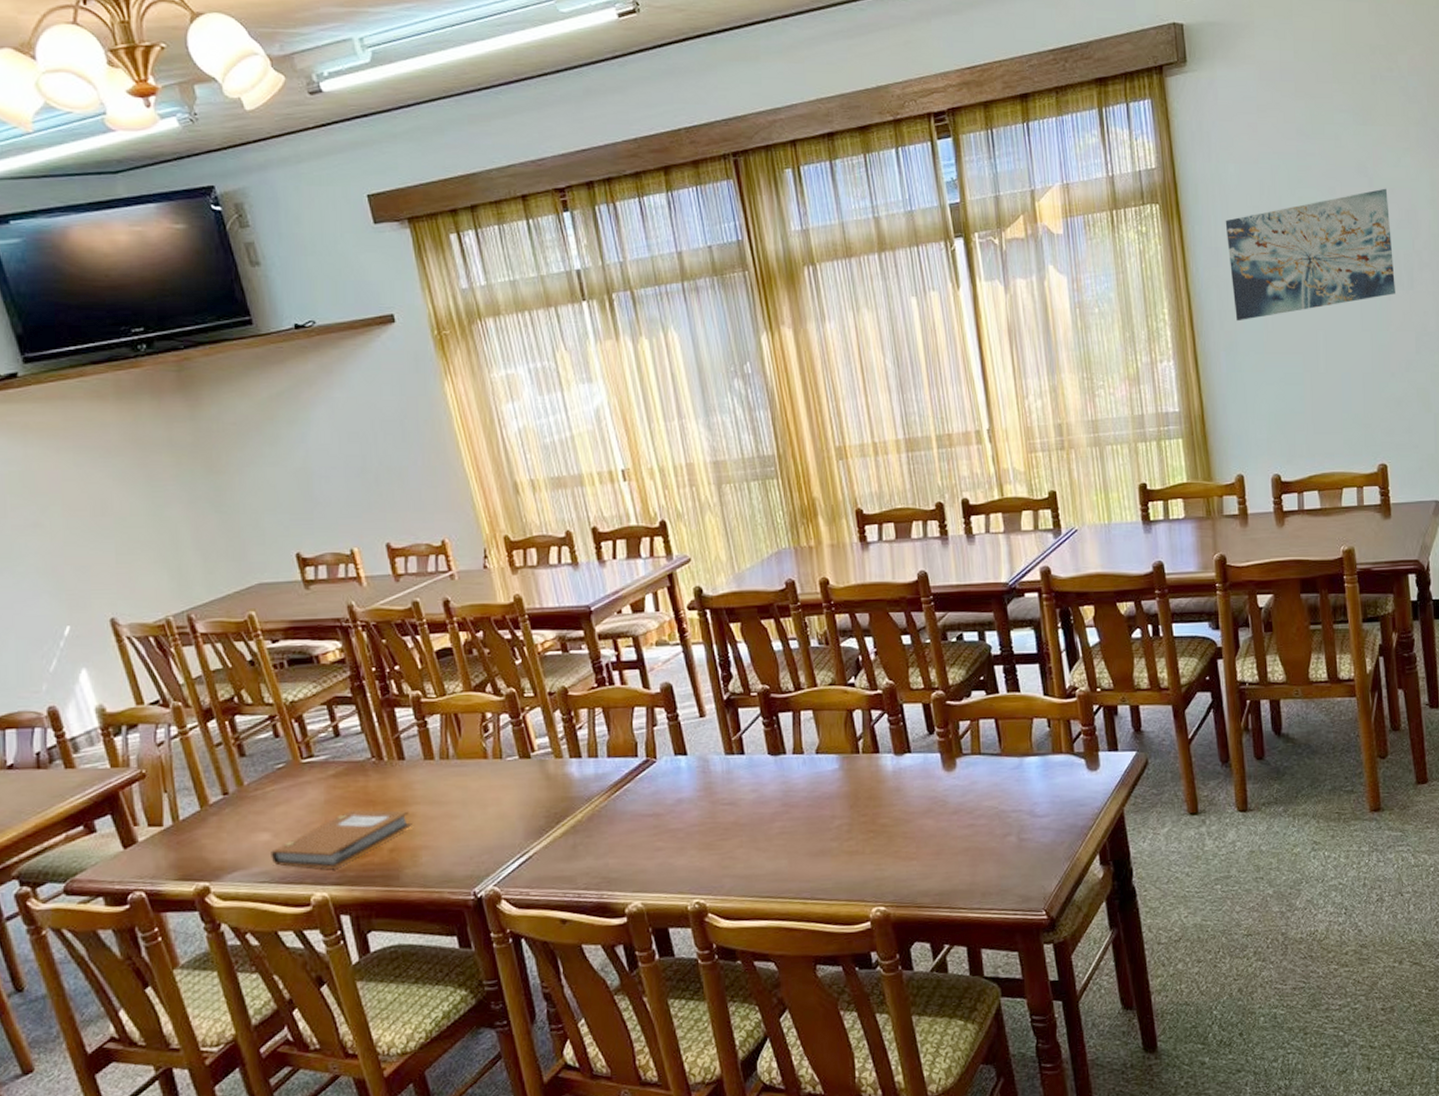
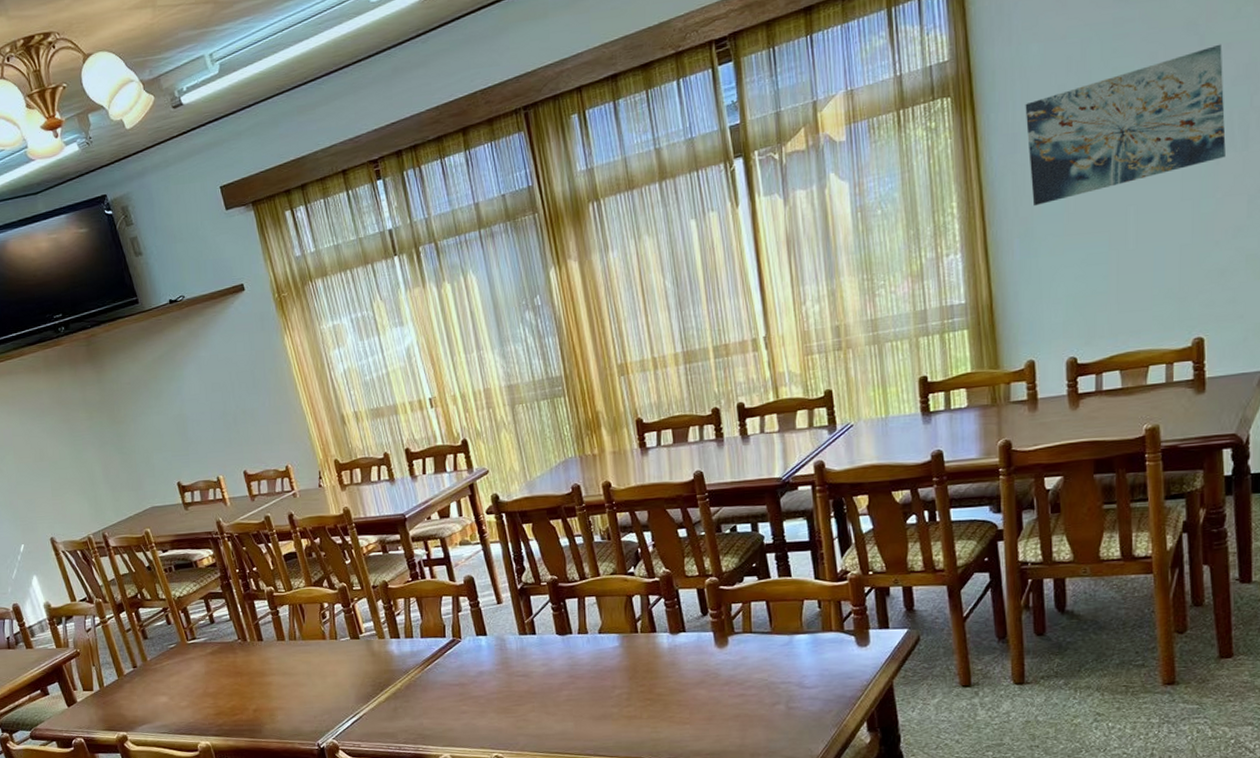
notebook: present [271,809,412,869] -> none [168,679,270,724]

